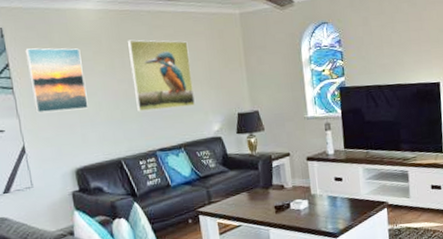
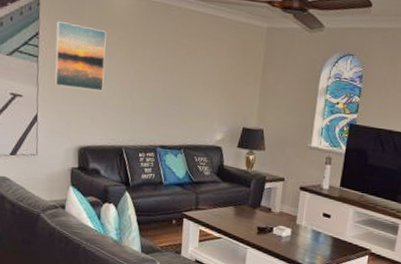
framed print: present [128,39,195,111] -> none [148,32,210,111]

